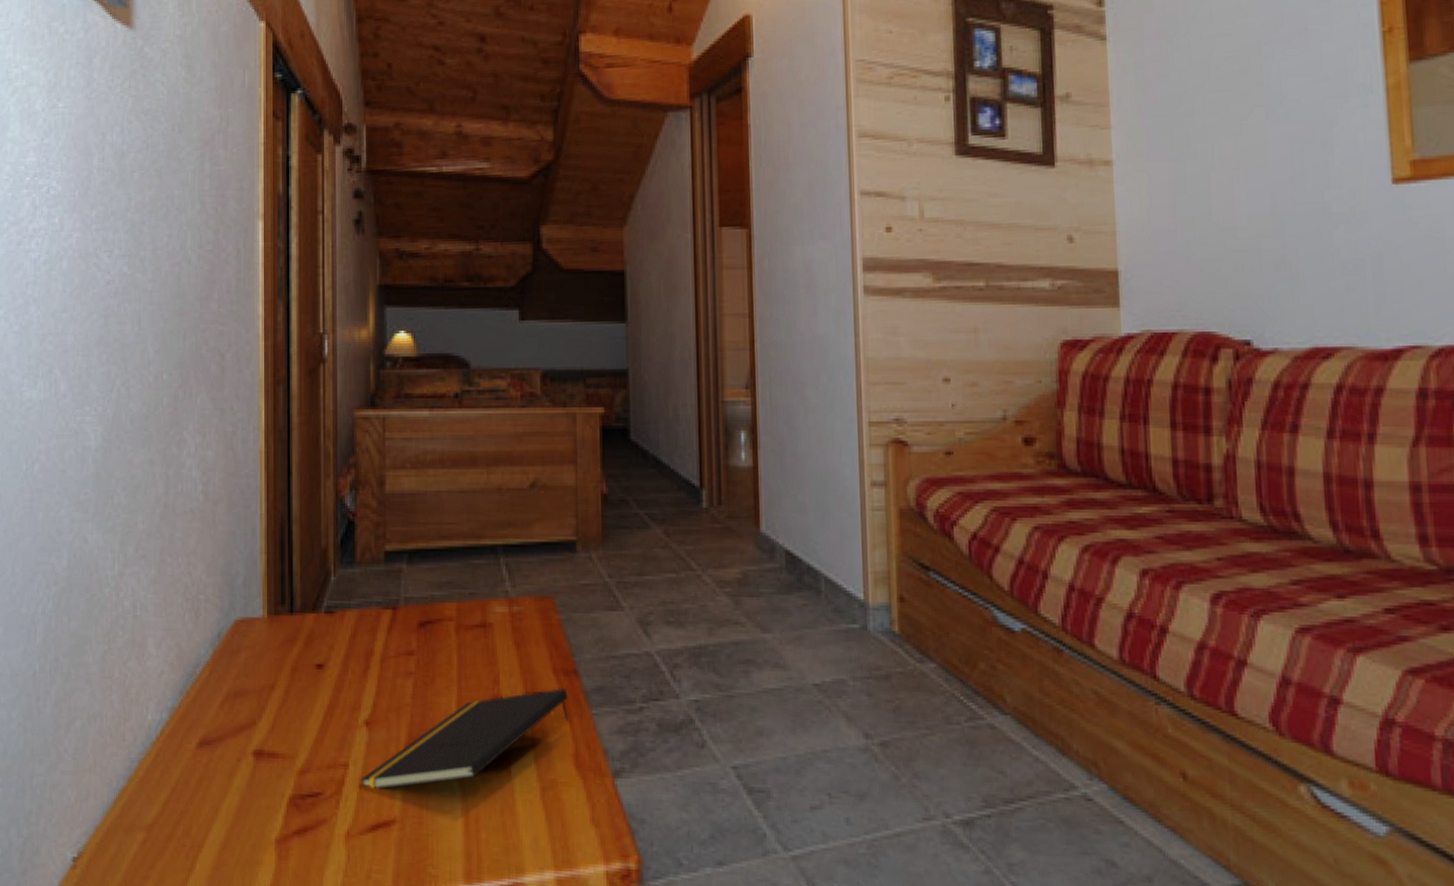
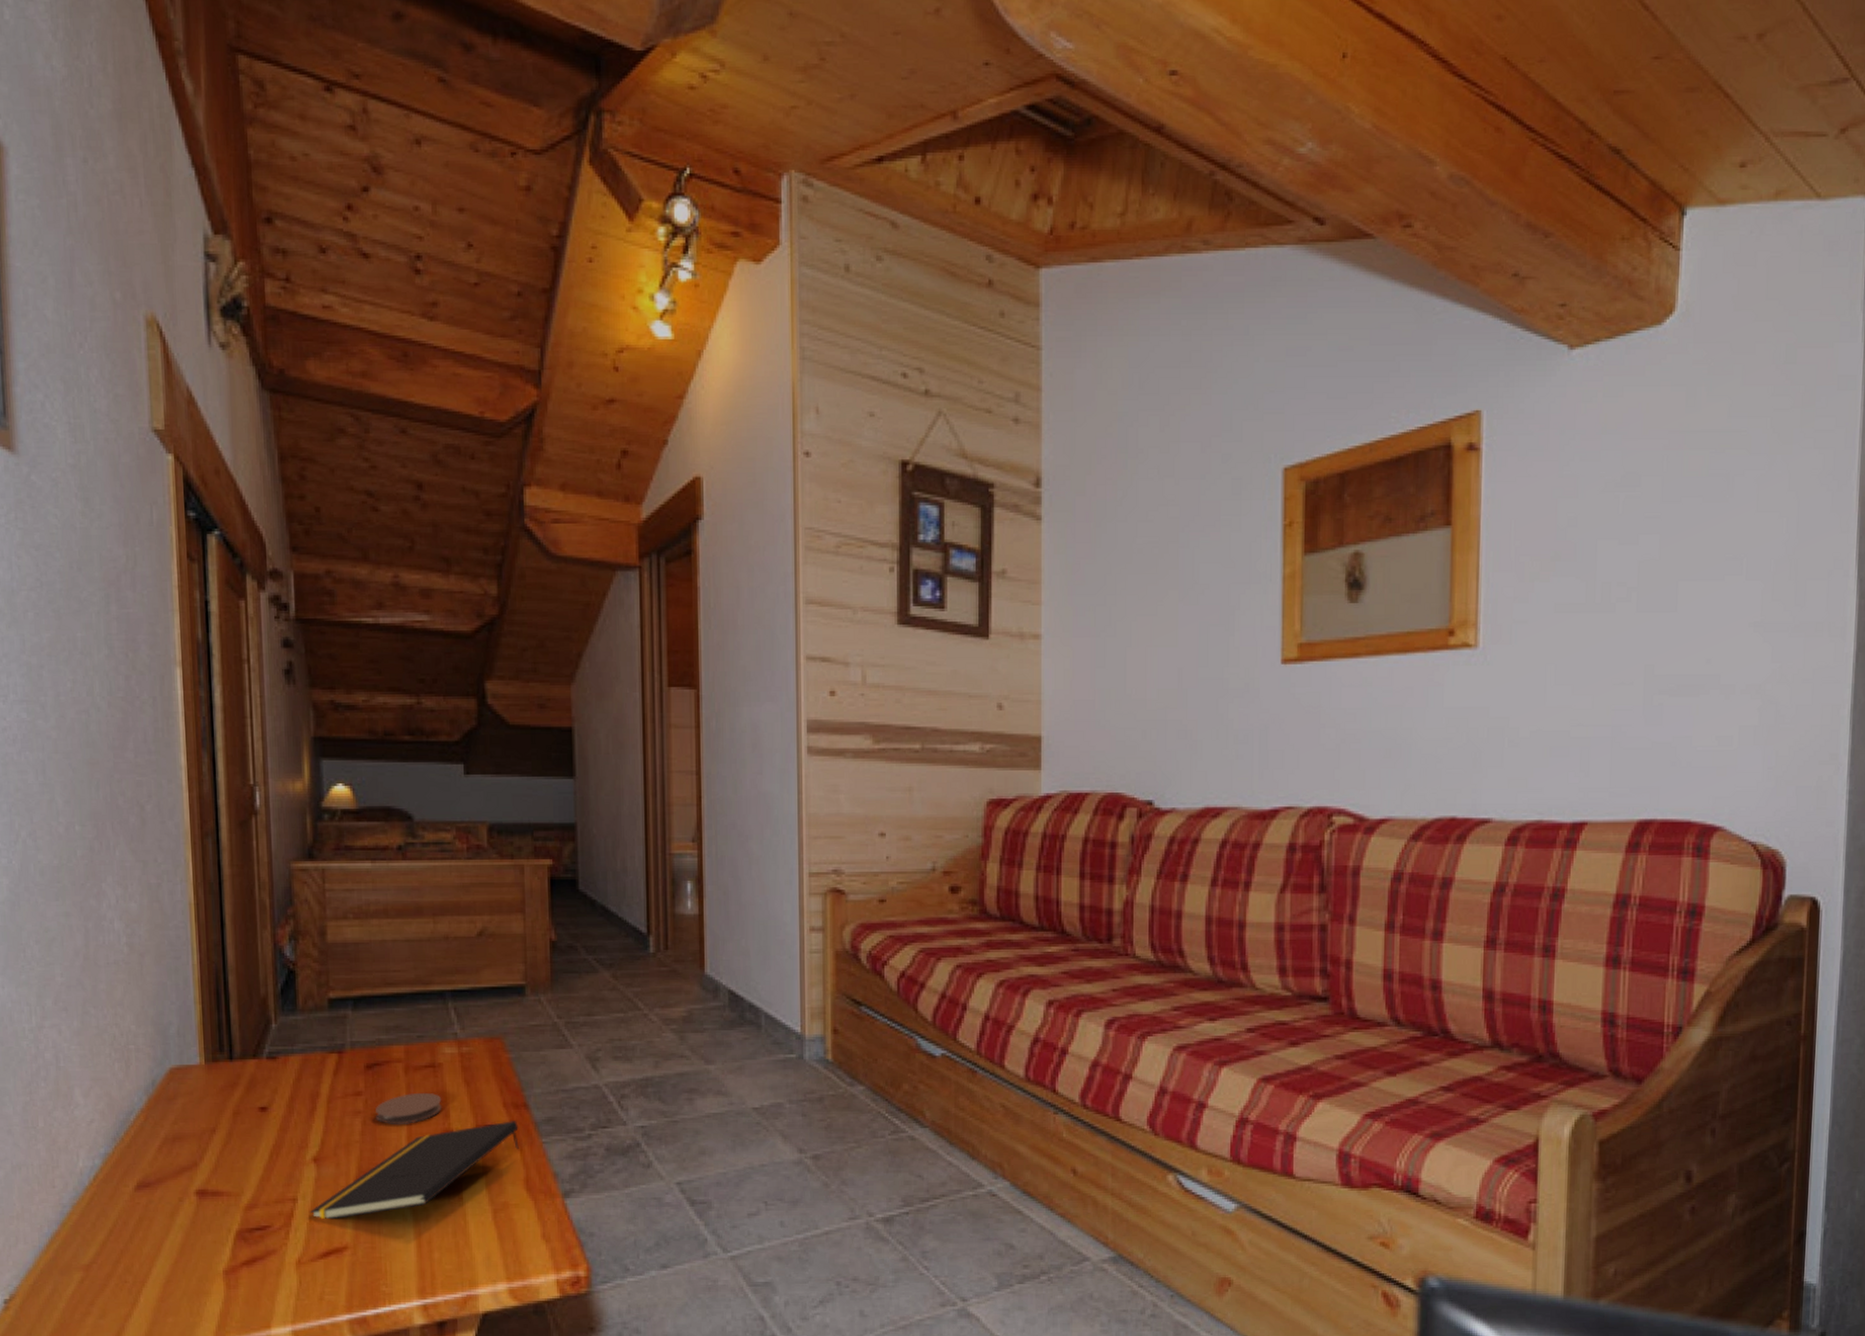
coaster: none [427,654,492,688] -> present [376,1092,442,1124]

